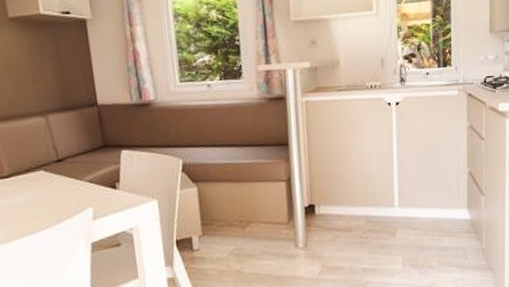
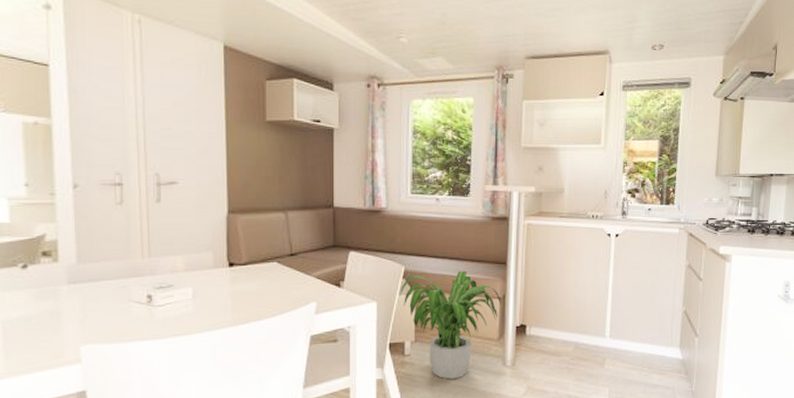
potted plant: none [180,156,287,269] -> present [400,270,501,380]

